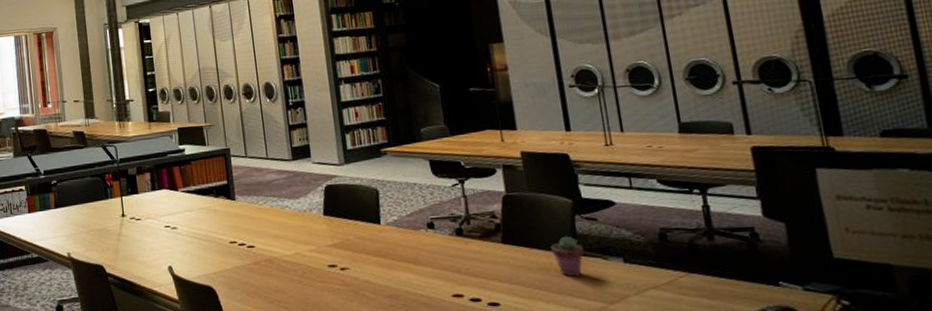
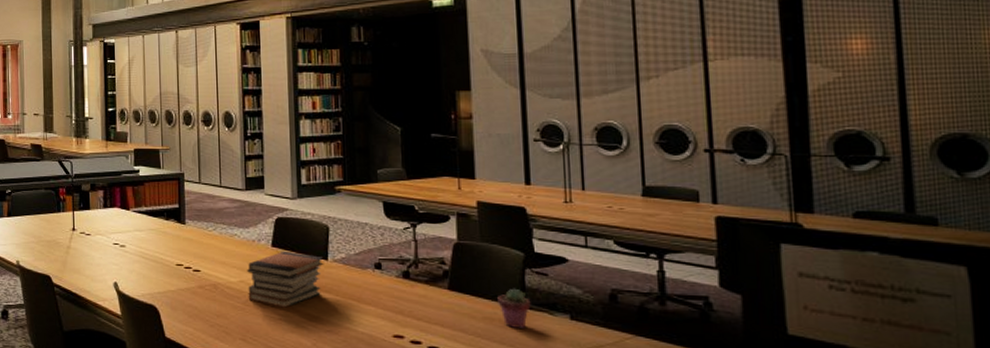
book stack: none [301,218,377,277] -> present [247,250,324,308]

